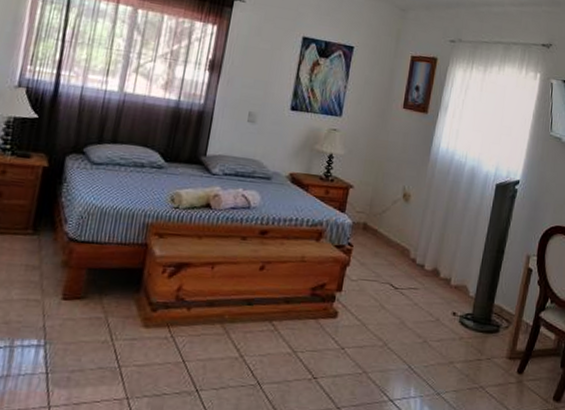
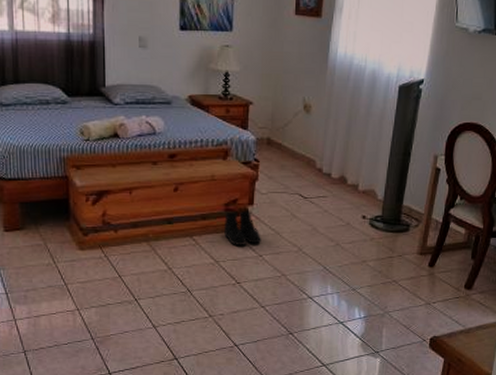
boots: none [306,296,346,335] -> present [223,210,261,245]

